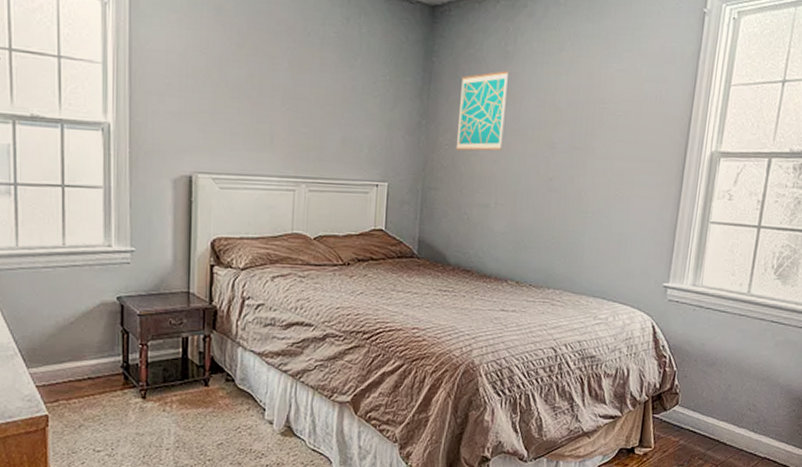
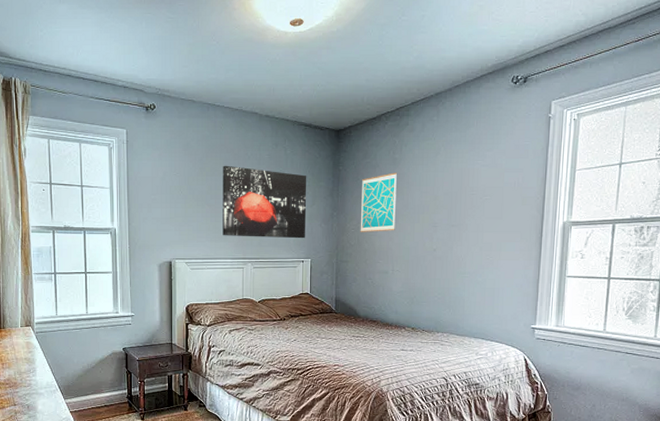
wall art: none [267,42,388,154] -> present [223,165,307,239]

